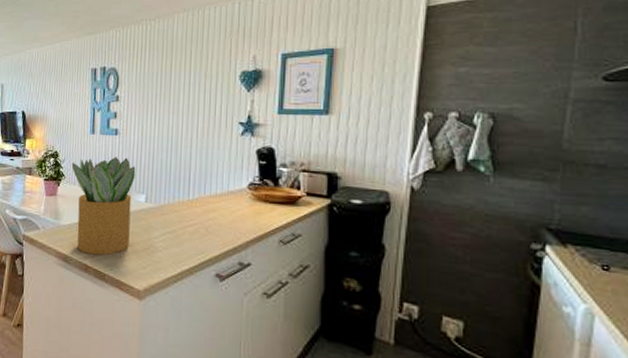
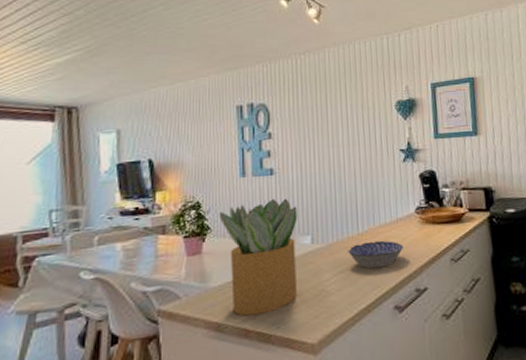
bowl: none [176,209,232,236] -> present [346,240,404,269]

